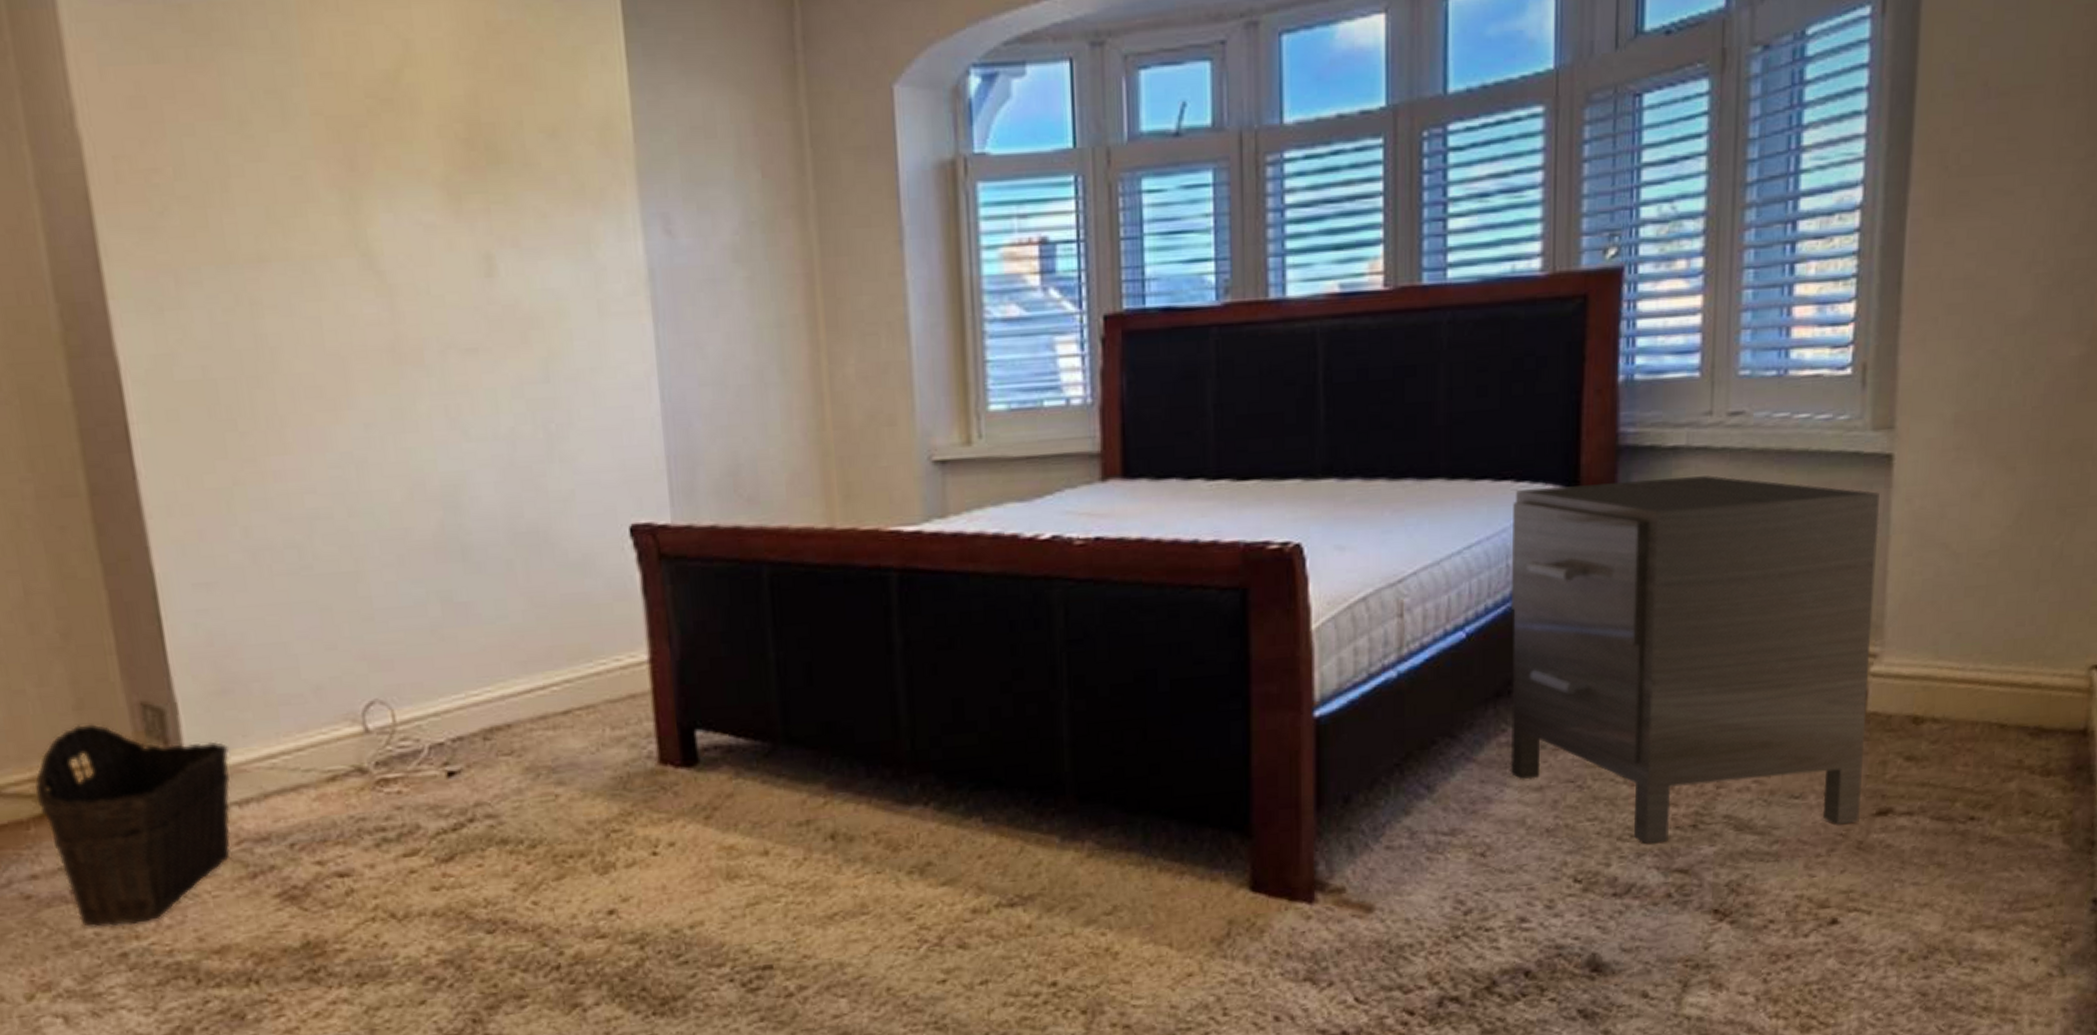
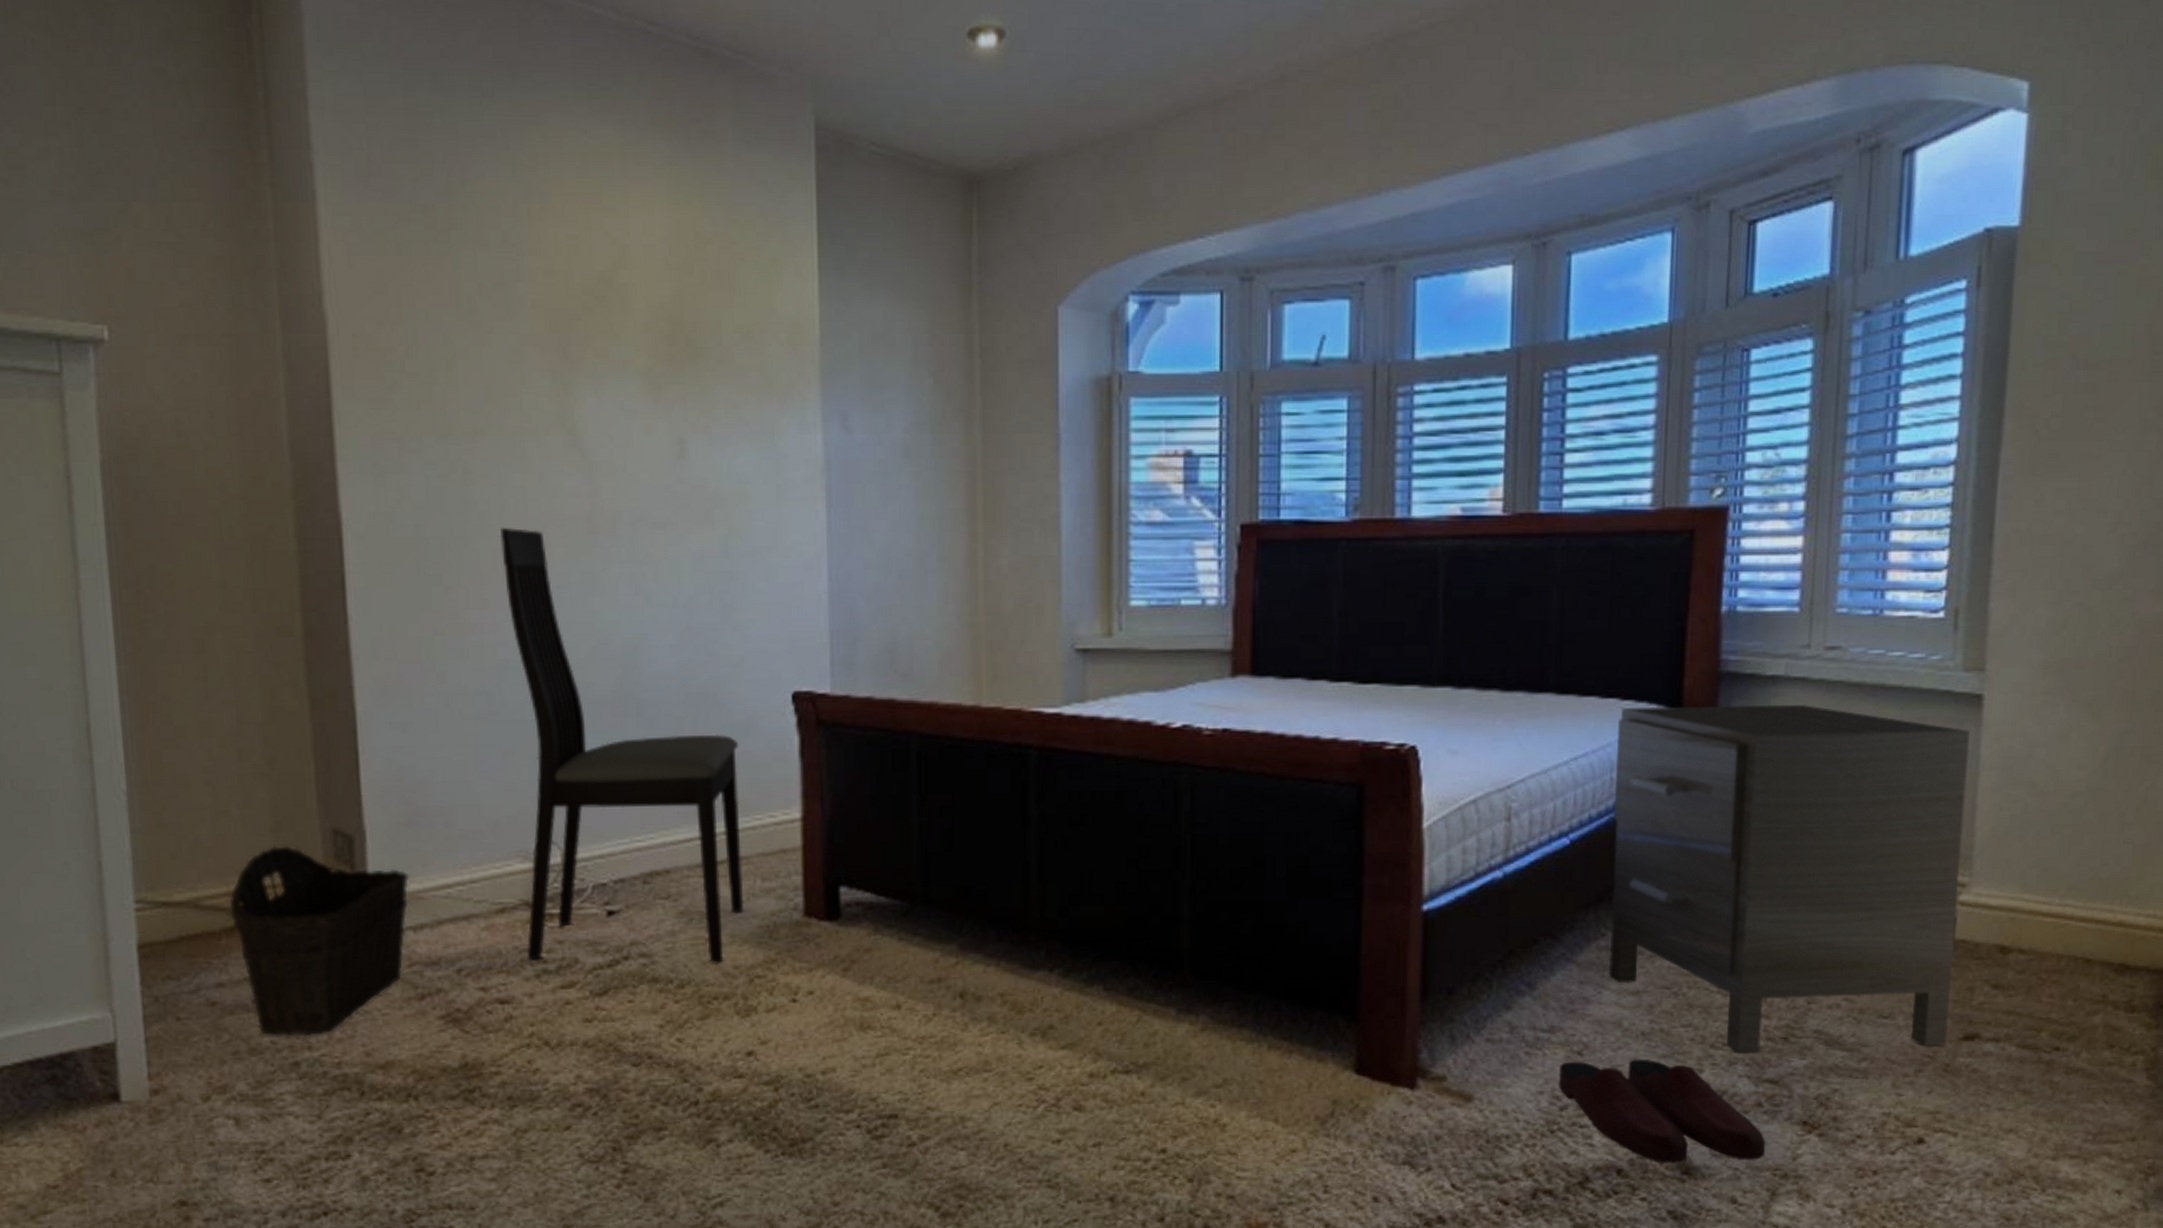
chair: none [296,362,593,829] -> present [499,527,744,963]
slippers: none [1461,856,1676,961] -> present [1558,1059,1765,1163]

